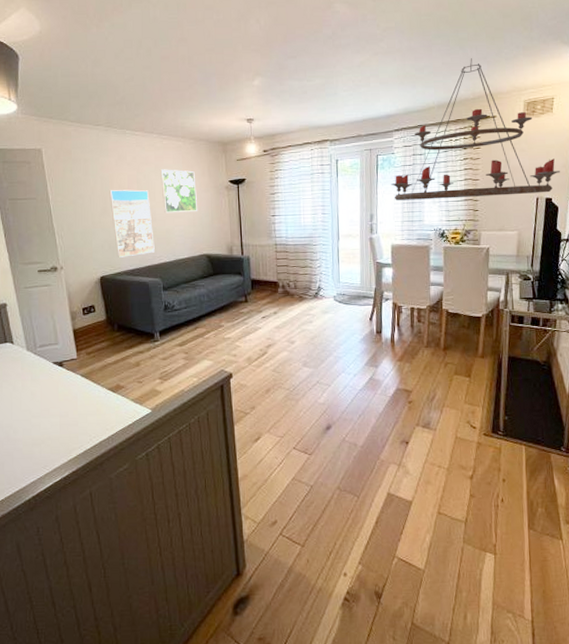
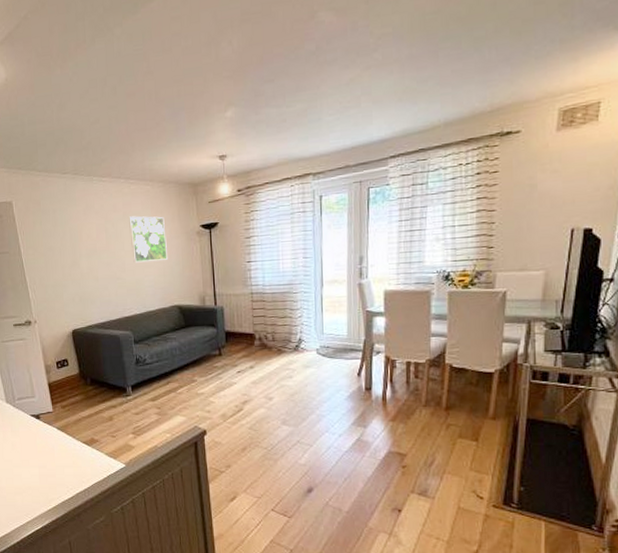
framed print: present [109,189,155,258] -> none [78,239,125,310]
chandelier: present [391,58,561,200] -> none [384,61,606,239]

